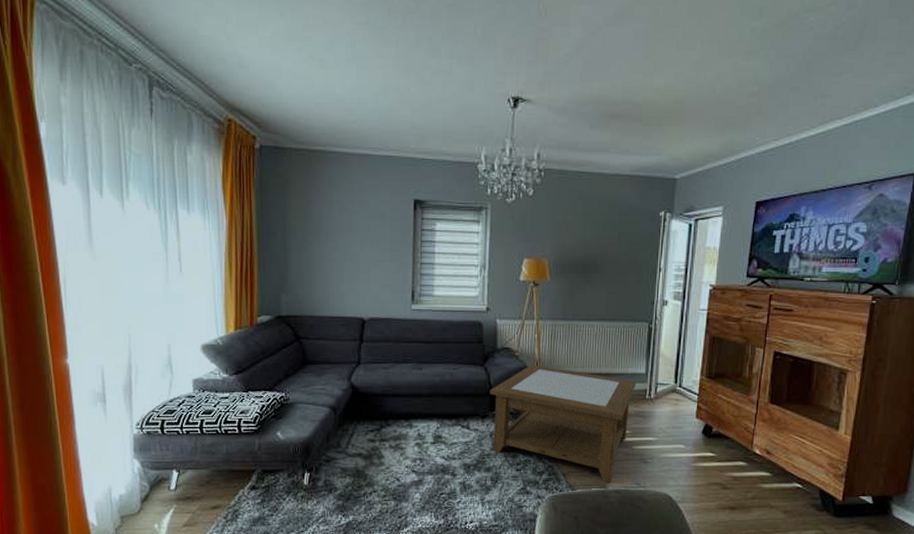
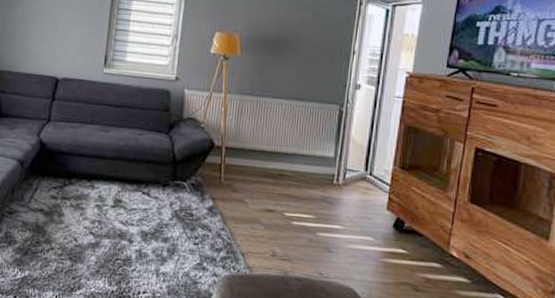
coffee table: present [490,365,637,484] -> none [172,137,324,270]

